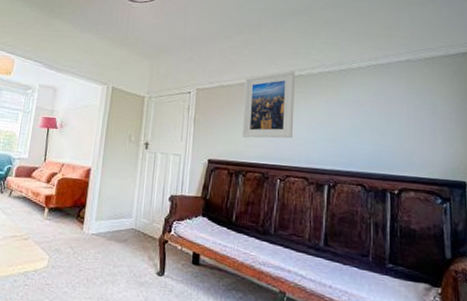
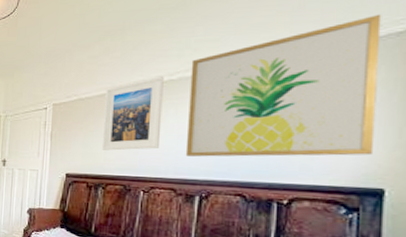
wall art: none [315,37,456,152] -> present [185,14,382,157]

